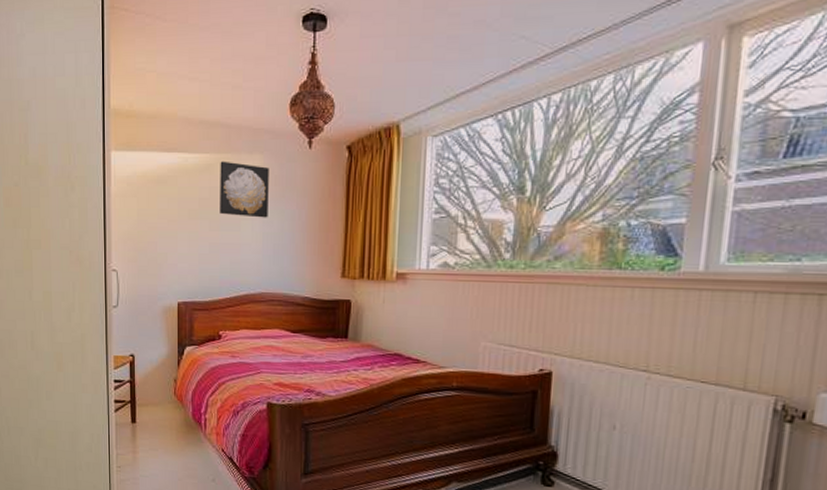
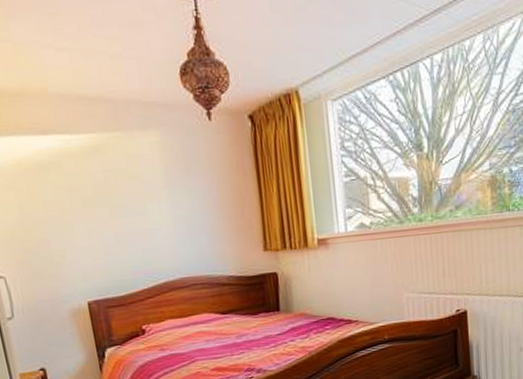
wall art: present [220,161,269,218] -> none [110,140,176,200]

